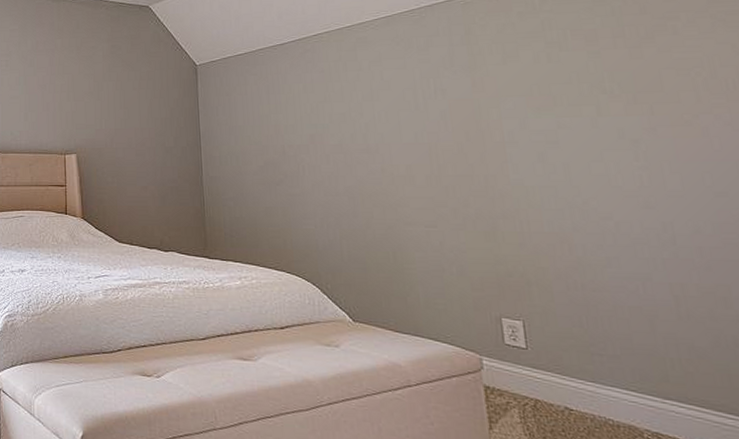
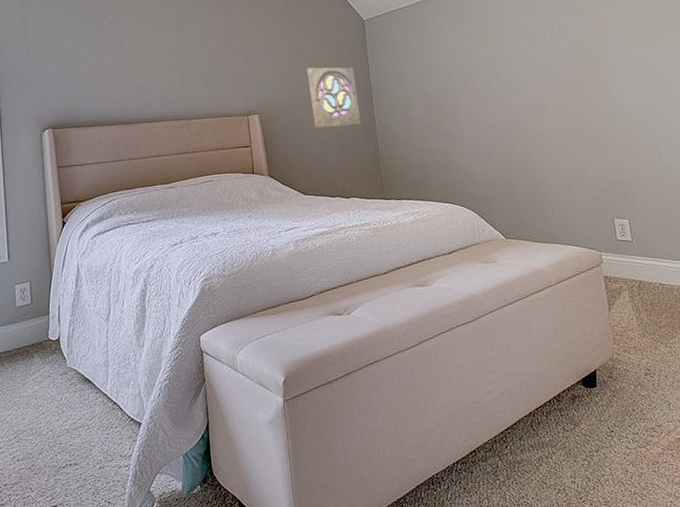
wall ornament: none [130,110,187,175] -> present [306,67,362,128]

